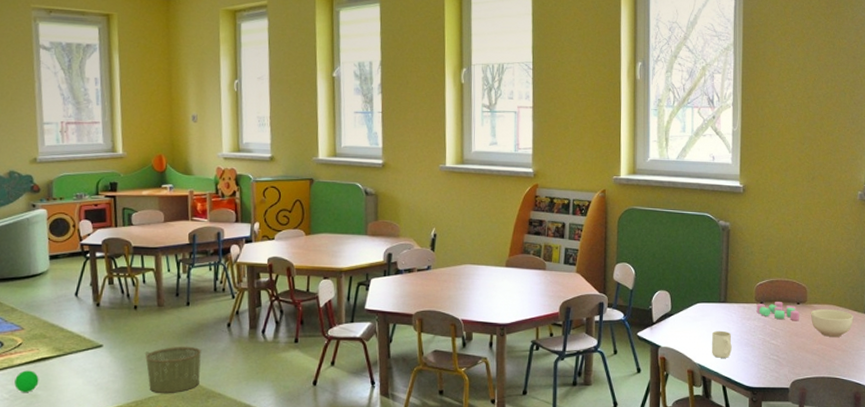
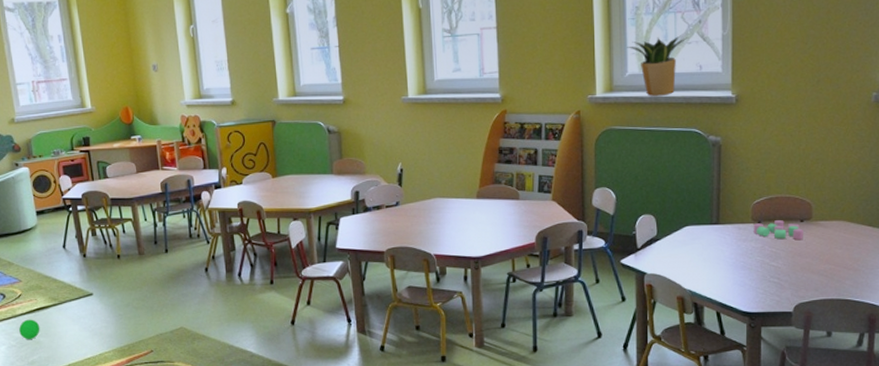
basket: present [144,346,201,393] -> none [131,291,184,337]
potted plant: none [649,128,704,182] -> present [627,35,689,97]
mug: present [712,330,732,358] -> none [704,254,726,283]
bowl: present [810,308,854,337] -> none [816,225,867,256]

